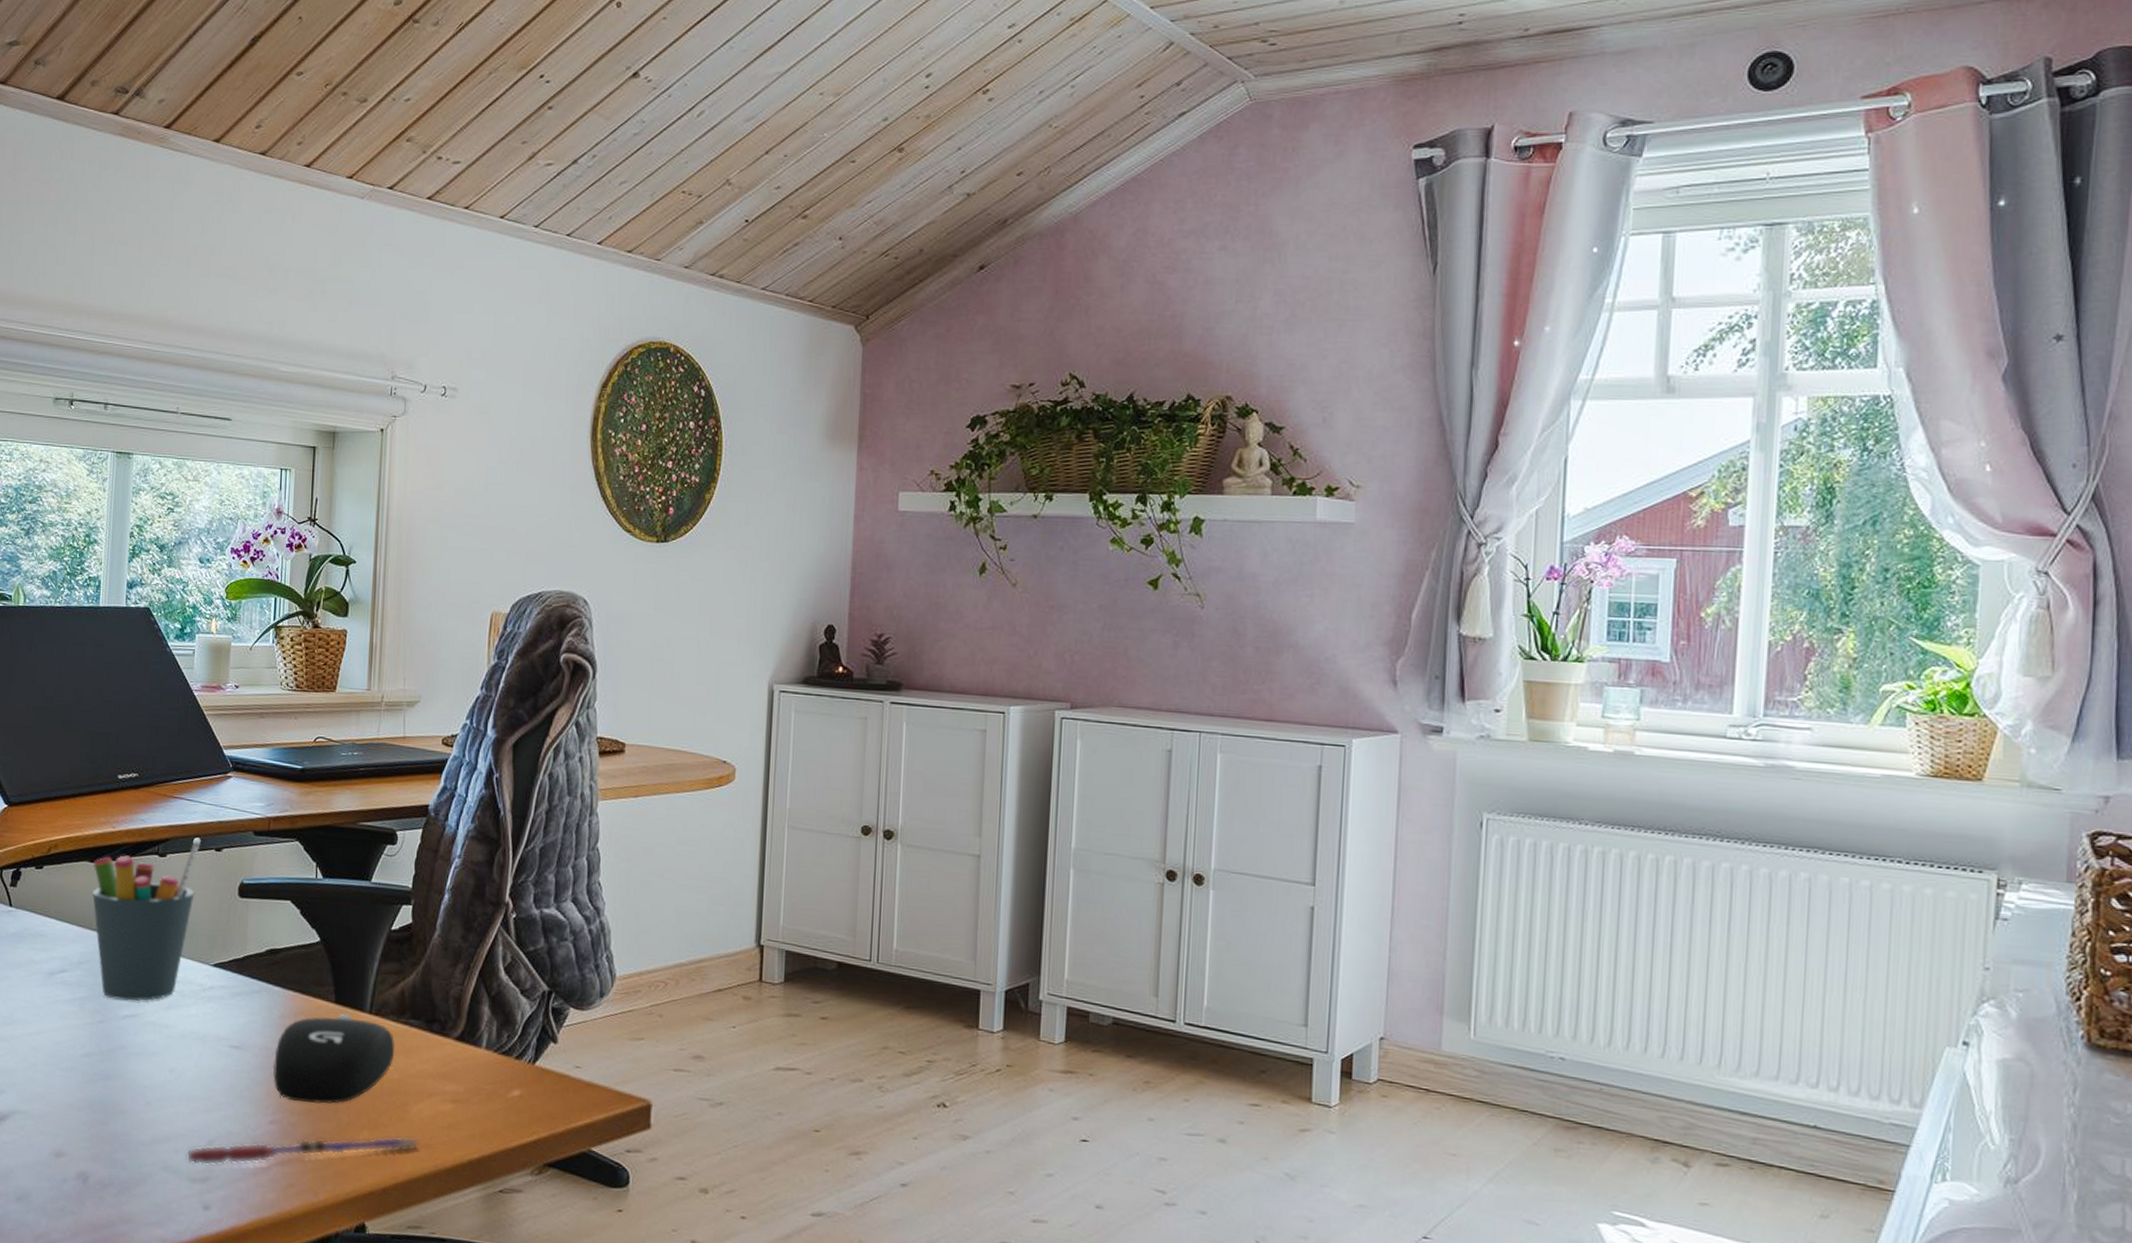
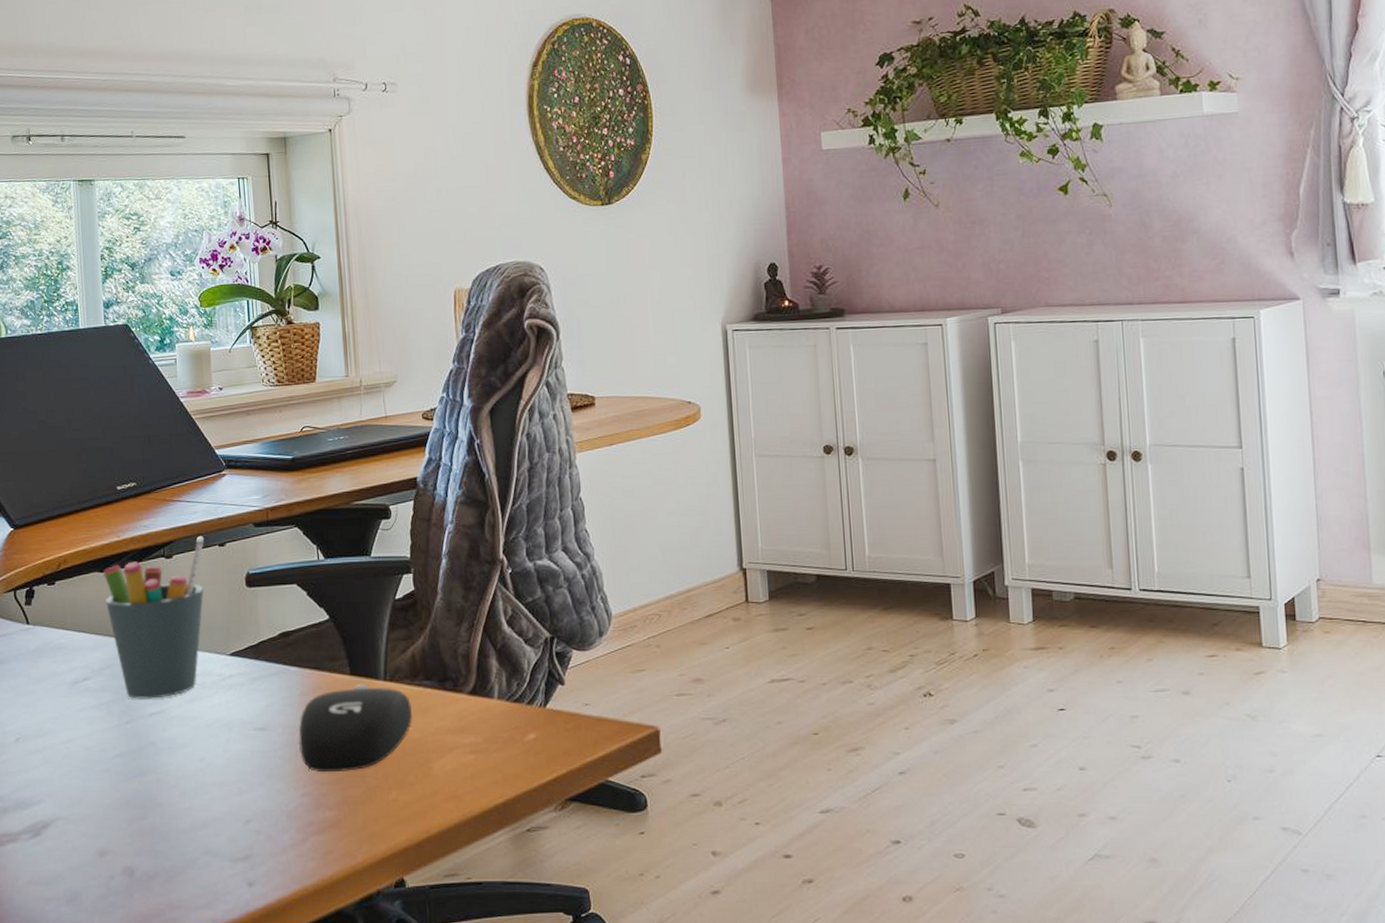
pen: present [186,1136,420,1167] -> none [225,791,446,846]

